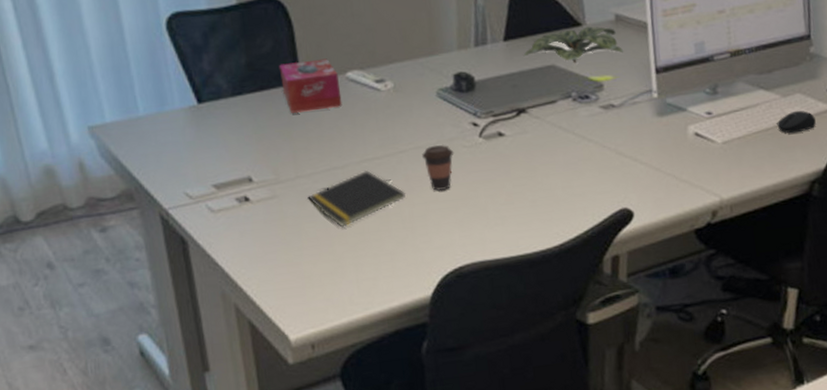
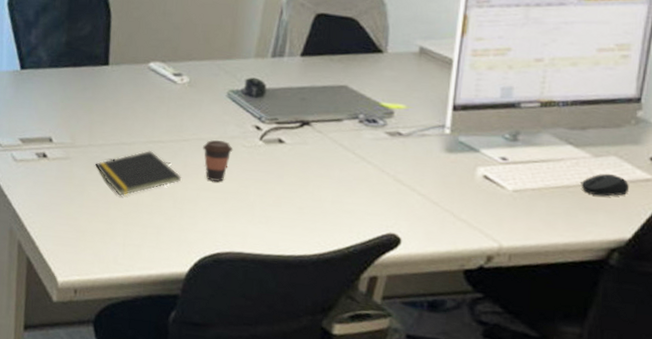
tissue box: present [279,58,342,114] -> none [92,47,142,92]
plant: present [523,26,624,64] -> none [317,54,422,88]

